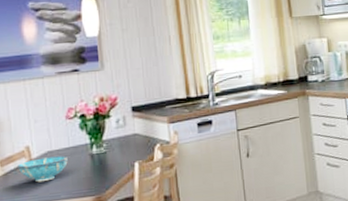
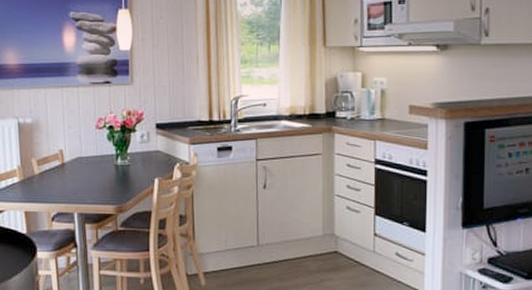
decorative bowl: present [18,155,68,182] -> none [52,162,95,185]

